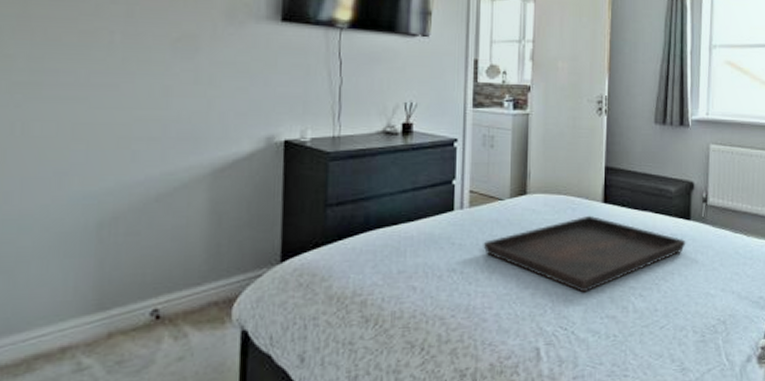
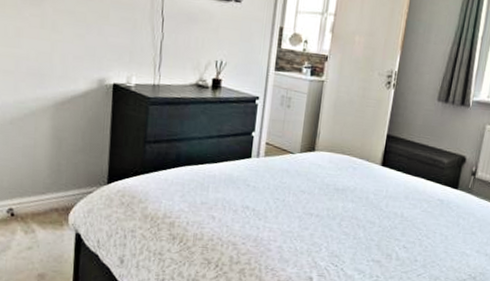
serving tray: present [483,216,686,293] -> none [273,175,451,239]

